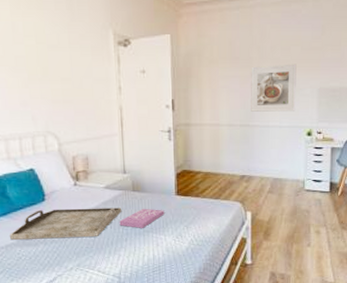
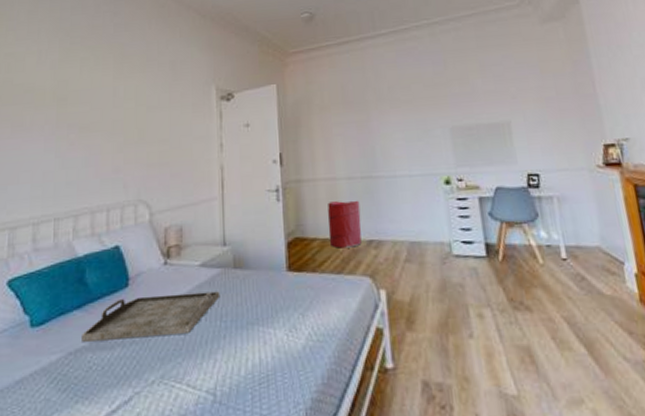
book: present [119,208,165,228] -> none [216,290,273,319]
laundry hamper: none [210,143,237,180] -> present [327,200,362,249]
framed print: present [251,64,297,112] -> none [368,102,426,161]

